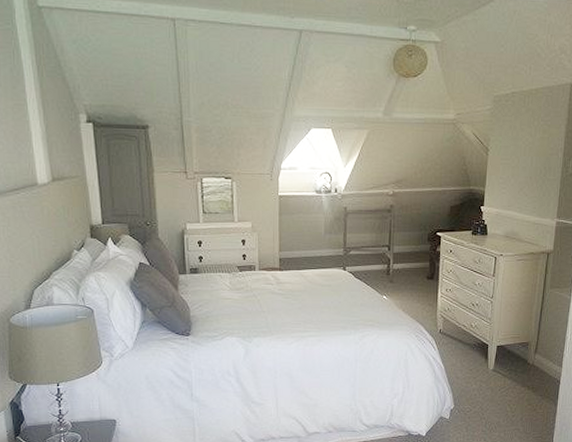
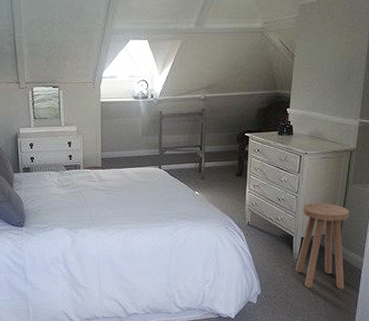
stool: none [491,308,547,402] -> present [296,203,350,289]

